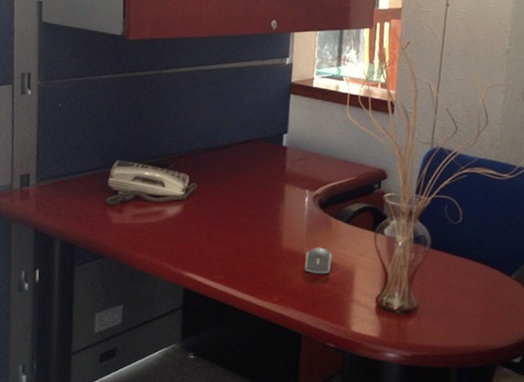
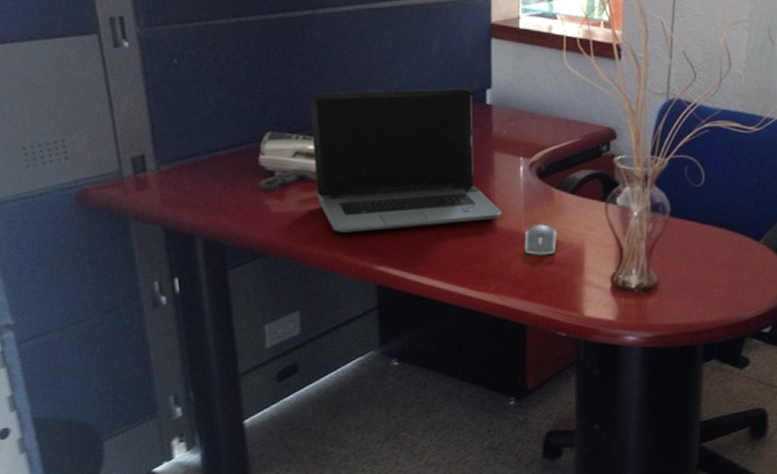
laptop computer: none [147,131,289,244] -> present [309,88,503,233]

